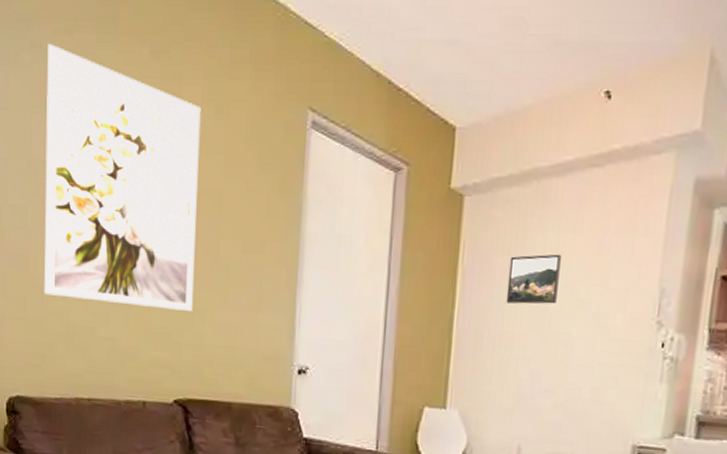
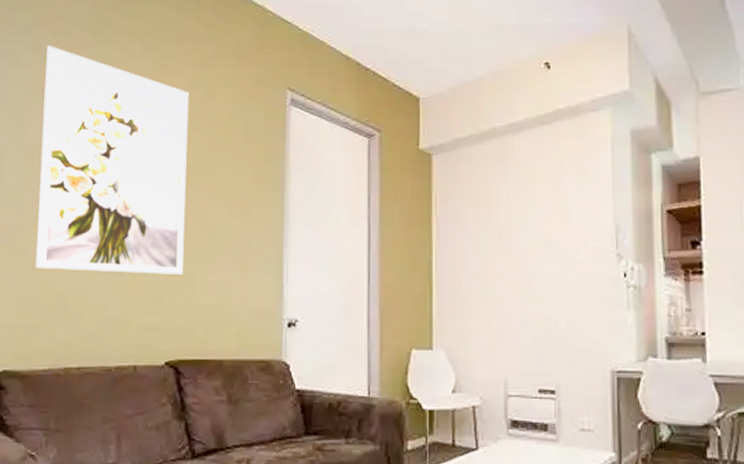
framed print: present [505,254,561,304] -> none [478,200,524,247]

